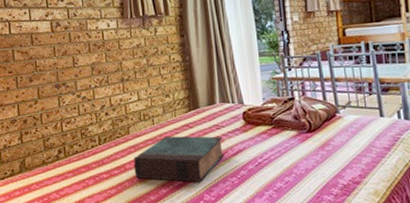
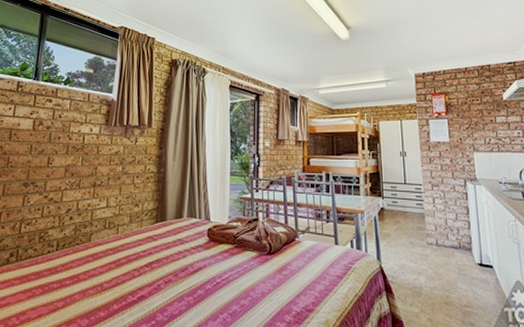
book: present [133,135,225,182] -> none [87,246,185,299]

